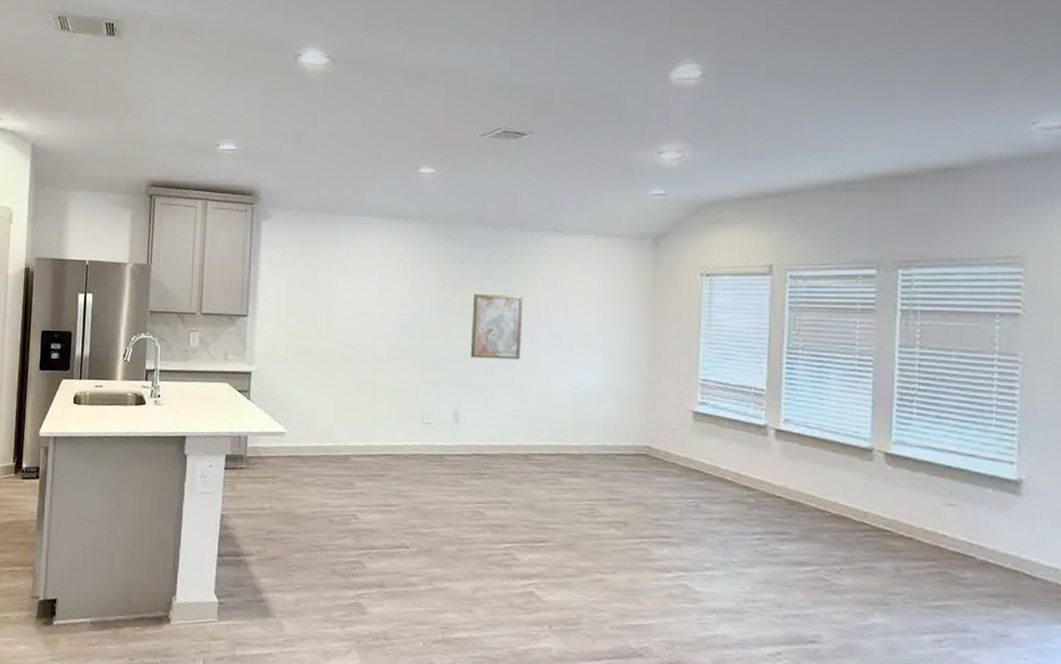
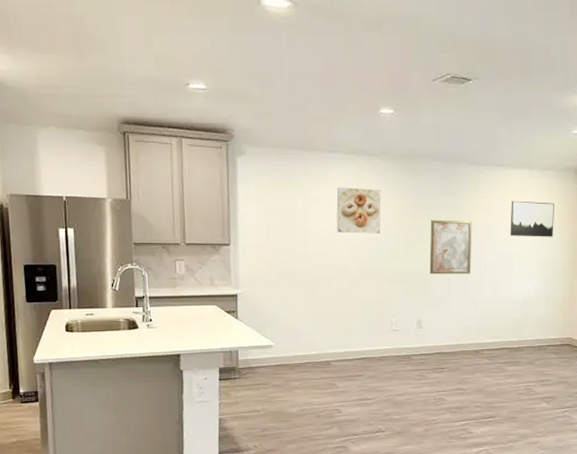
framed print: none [365,255,417,308] -> present [336,187,381,234]
wall art: none [570,273,627,318] -> present [510,200,554,237]

